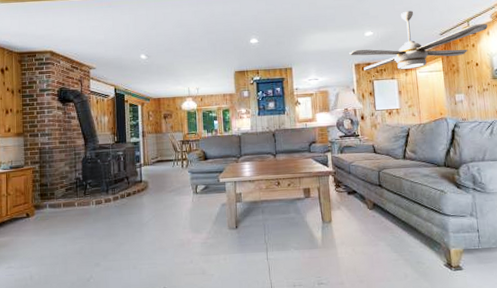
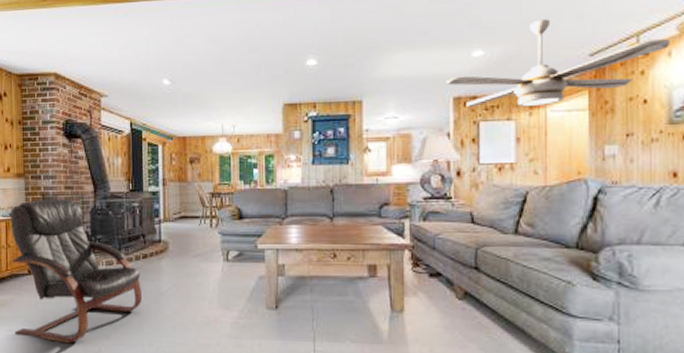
armchair: none [10,152,128,274] -> present [10,198,143,344]

